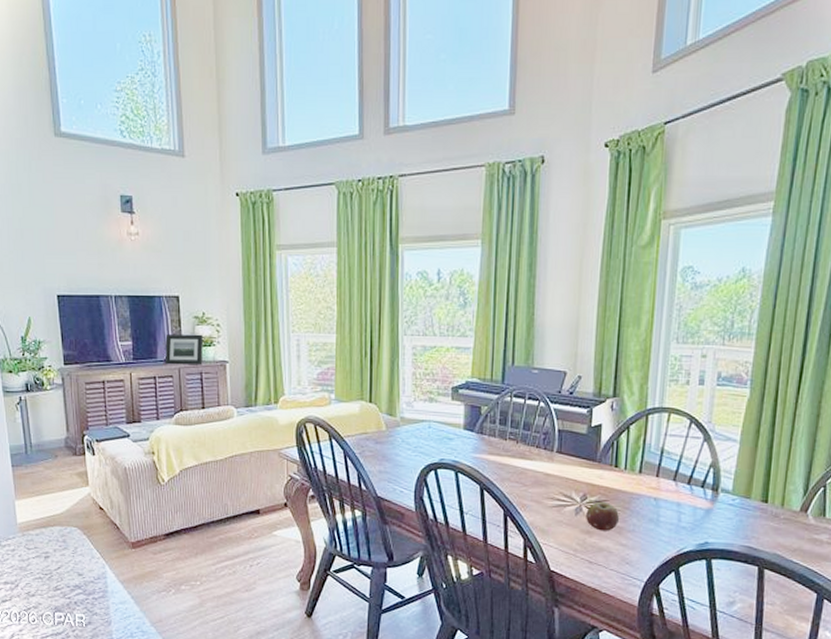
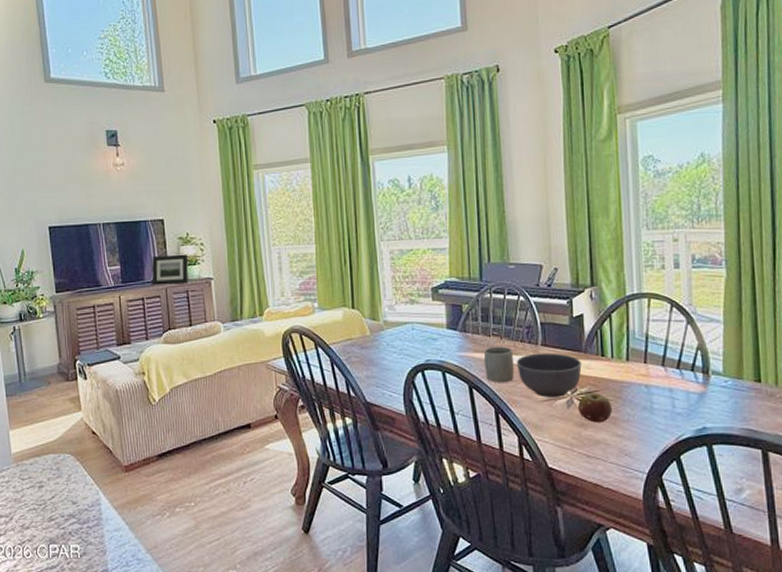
mug: none [497,450,528,487] -> present [483,346,515,383]
bowl: none [529,459,595,504] -> present [516,352,582,397]

